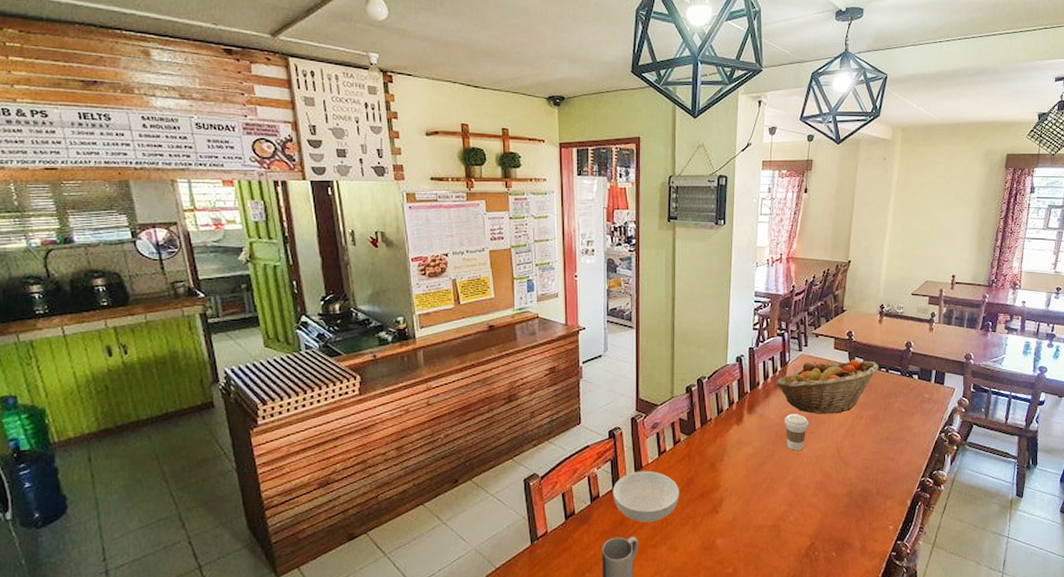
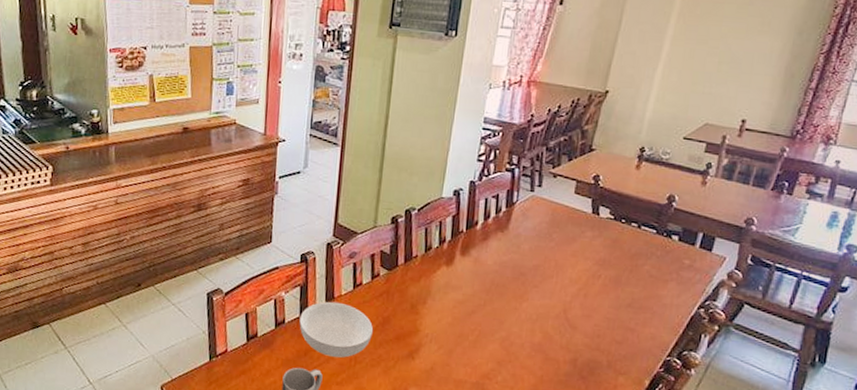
fruit basket: present [775,360,879,414] -> none [497,205,629,269]
coffee cup: present [784,414,809,451] -> none [502,262,533,305]

